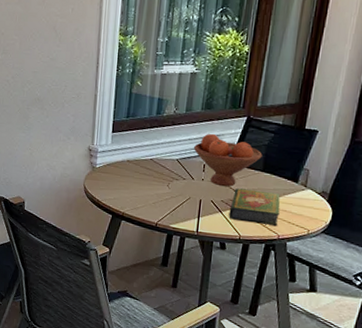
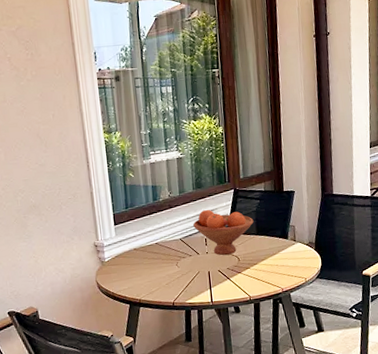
book: present [228,188,280,225] -> none [236,251,279,284]

